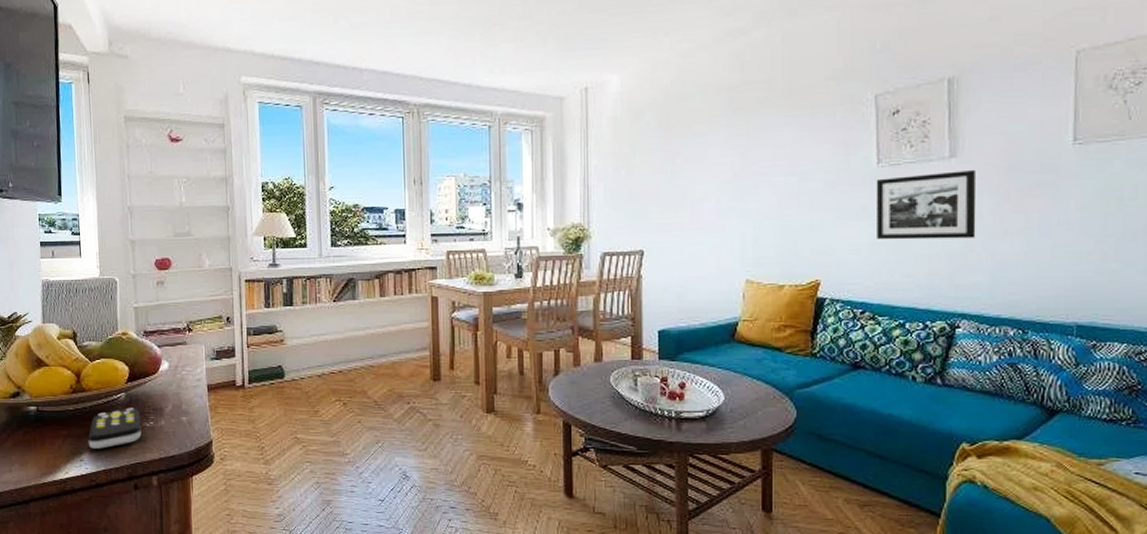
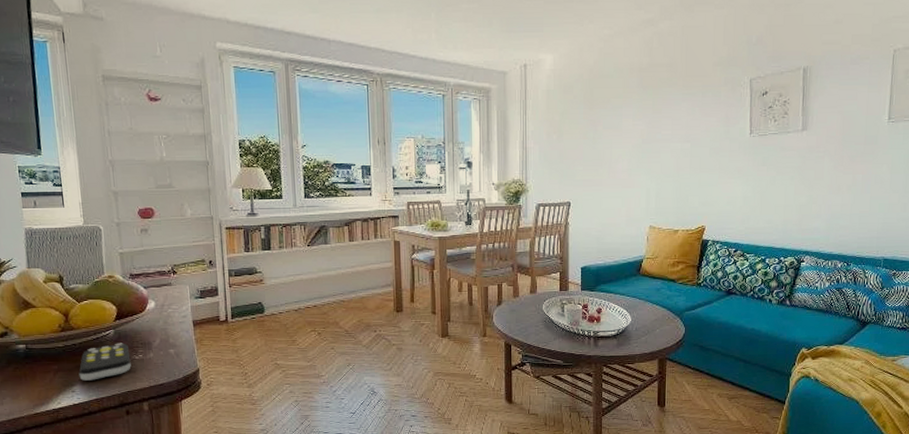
picture frame: present [875,169,977,240] -> none [748,140,820,195]

